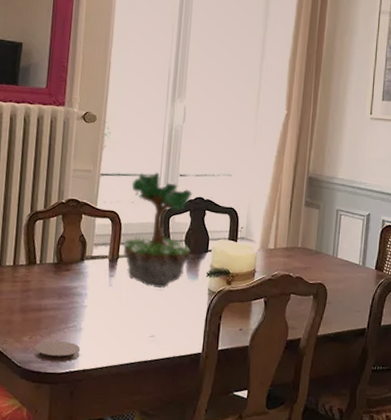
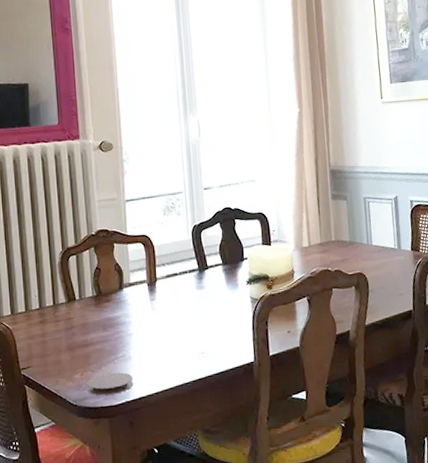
plant: present [123,172,193,289] -> none [158,189,228,305]

